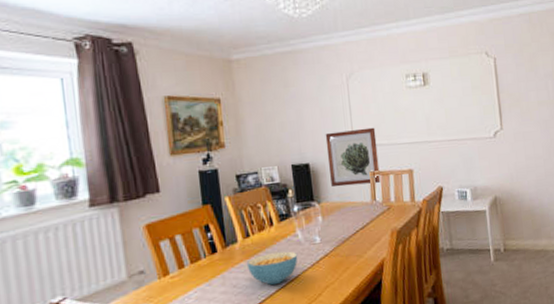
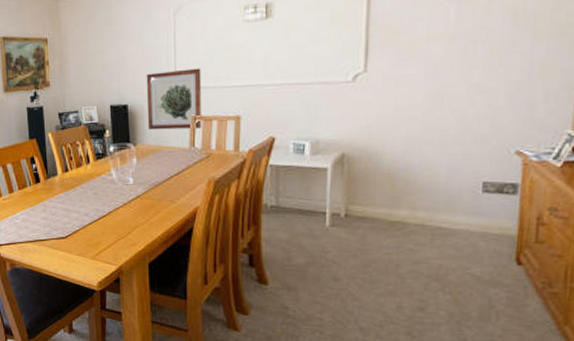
cereal bowl: present [246,251,298,285] -> none [64,188,111,217]

